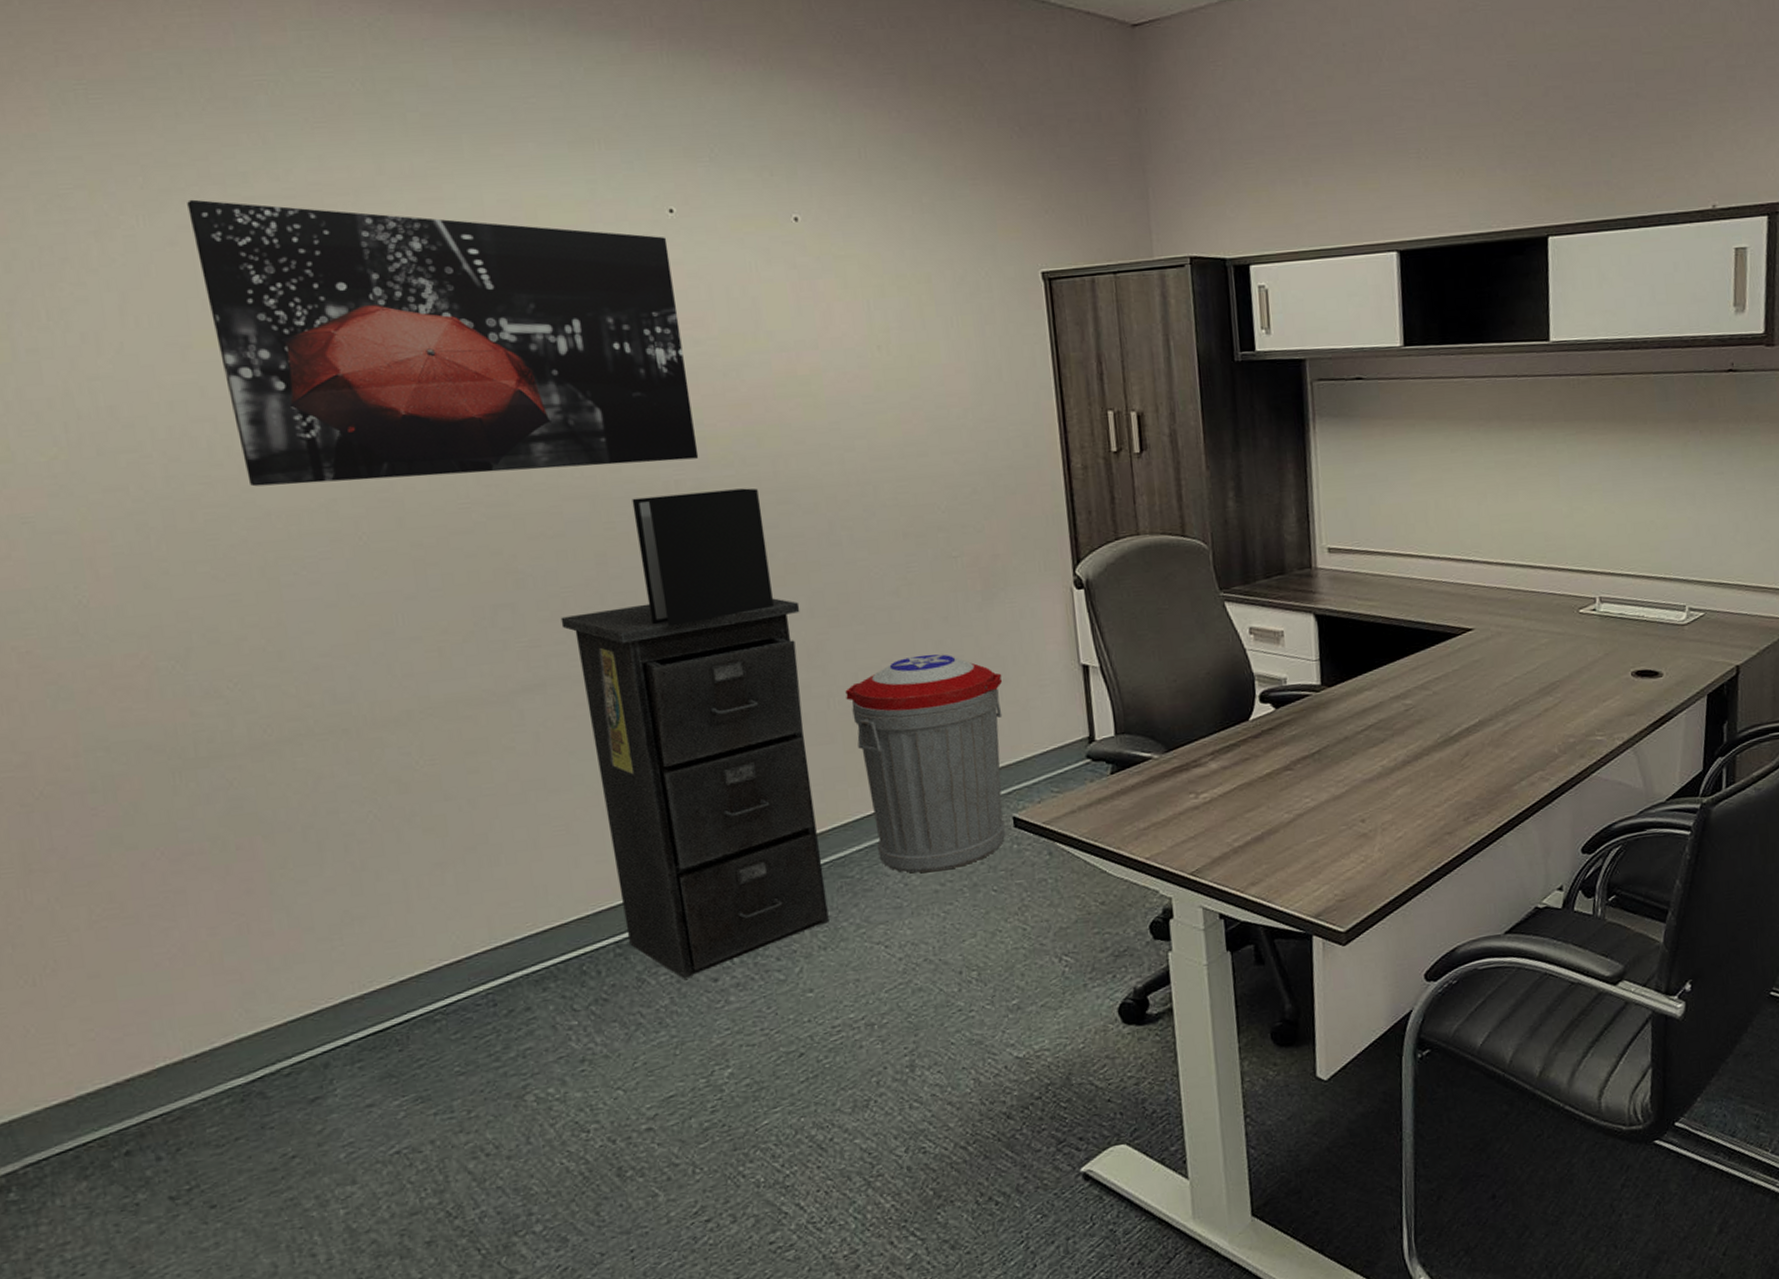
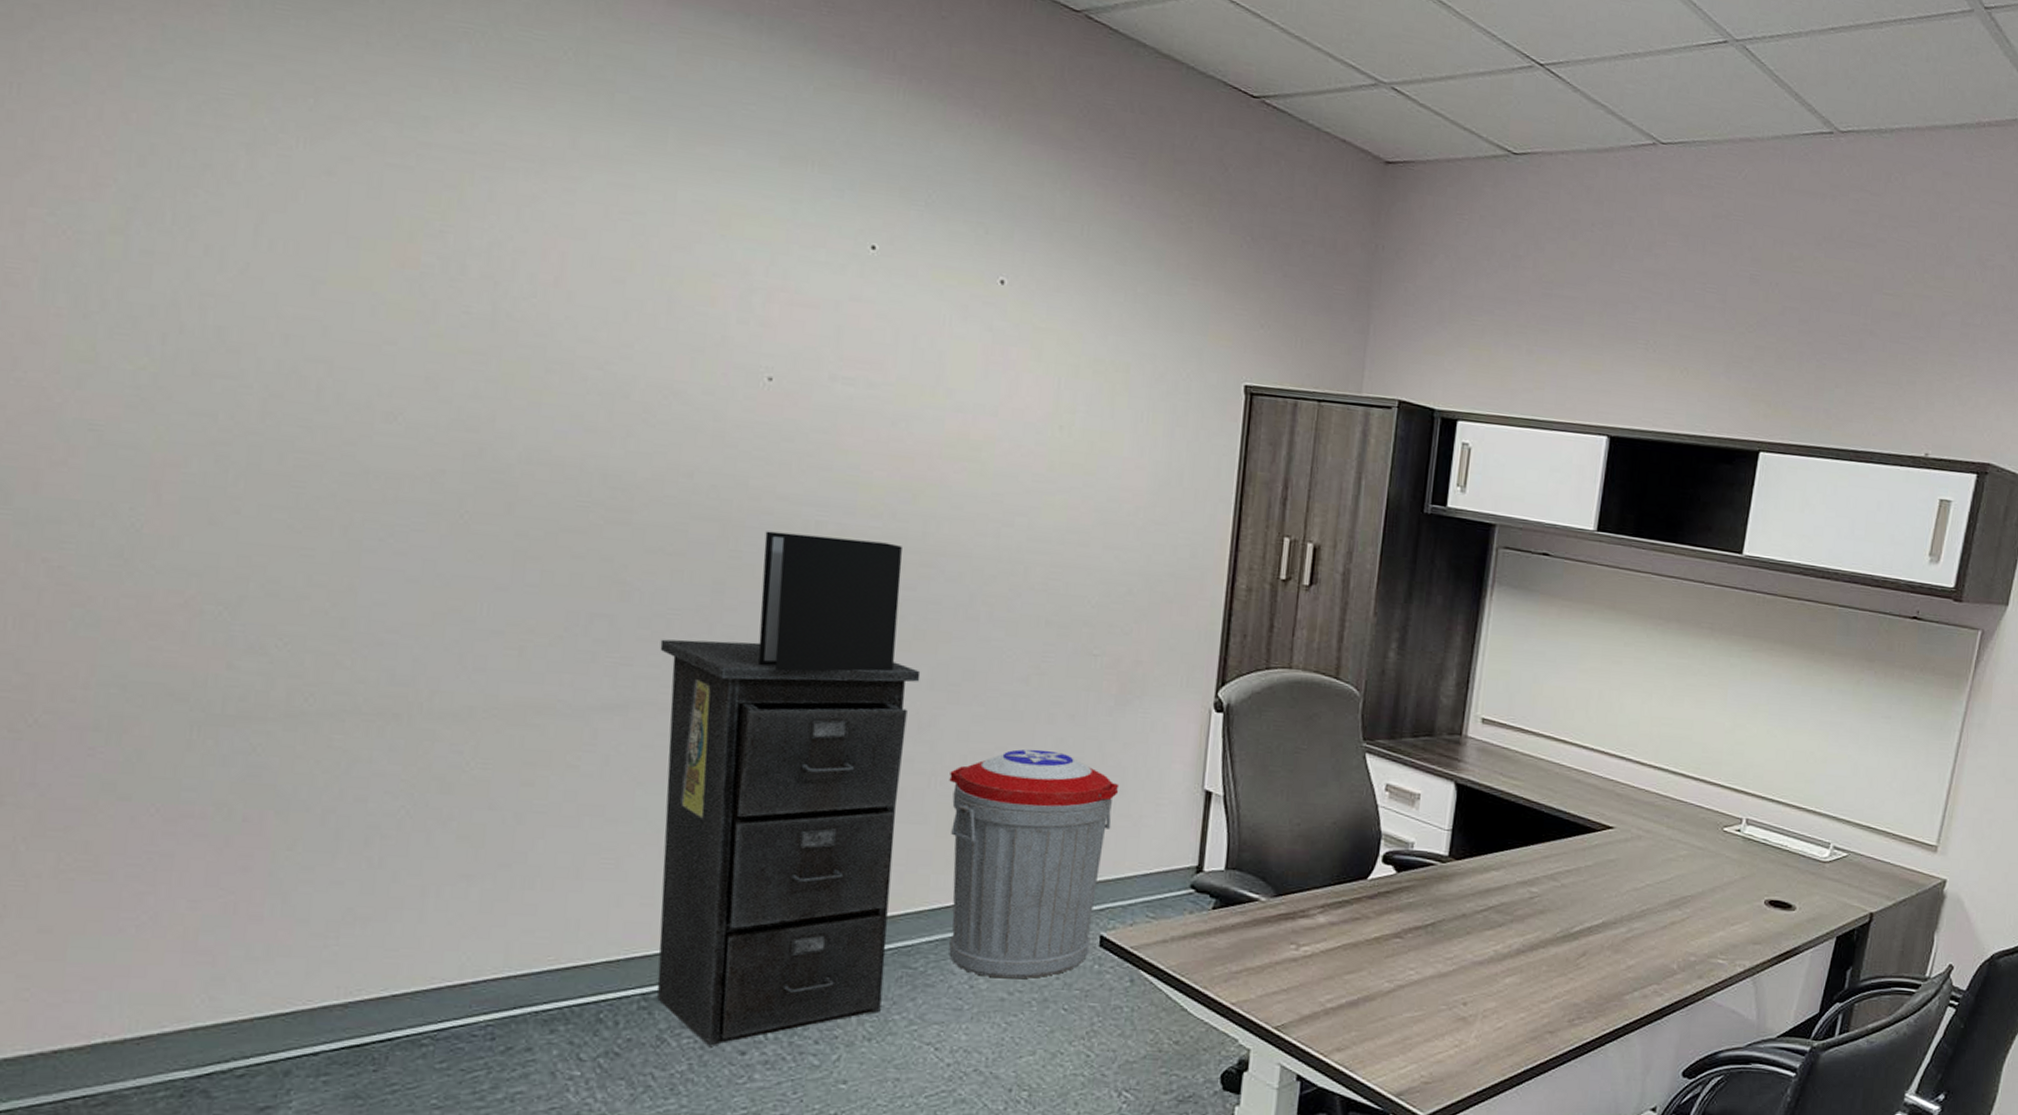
wall art: present [187,199,699,487] -> none [352,132,863,503]

